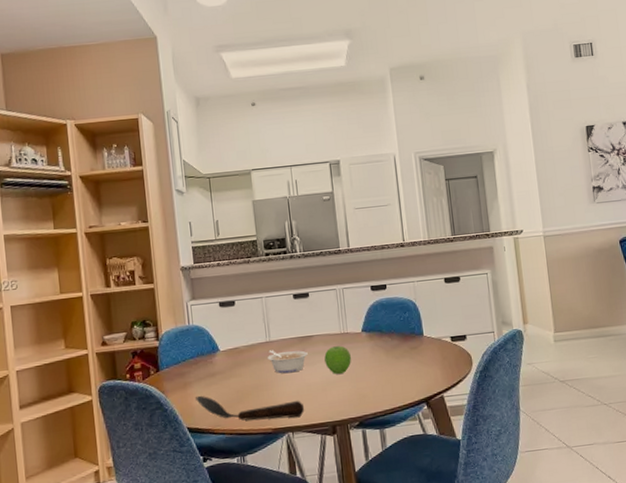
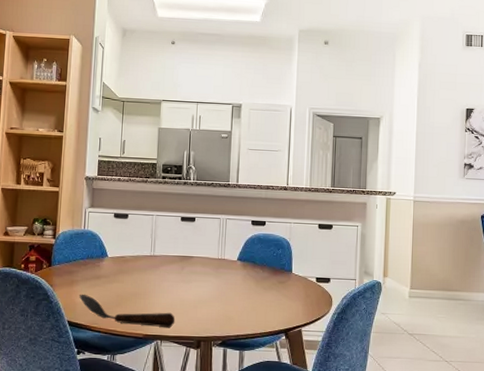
legume: present [267,350,308,374] -> none [149,263,186,287]
fruit: present [324,345,352,374] -> none [200,269,225,295]

